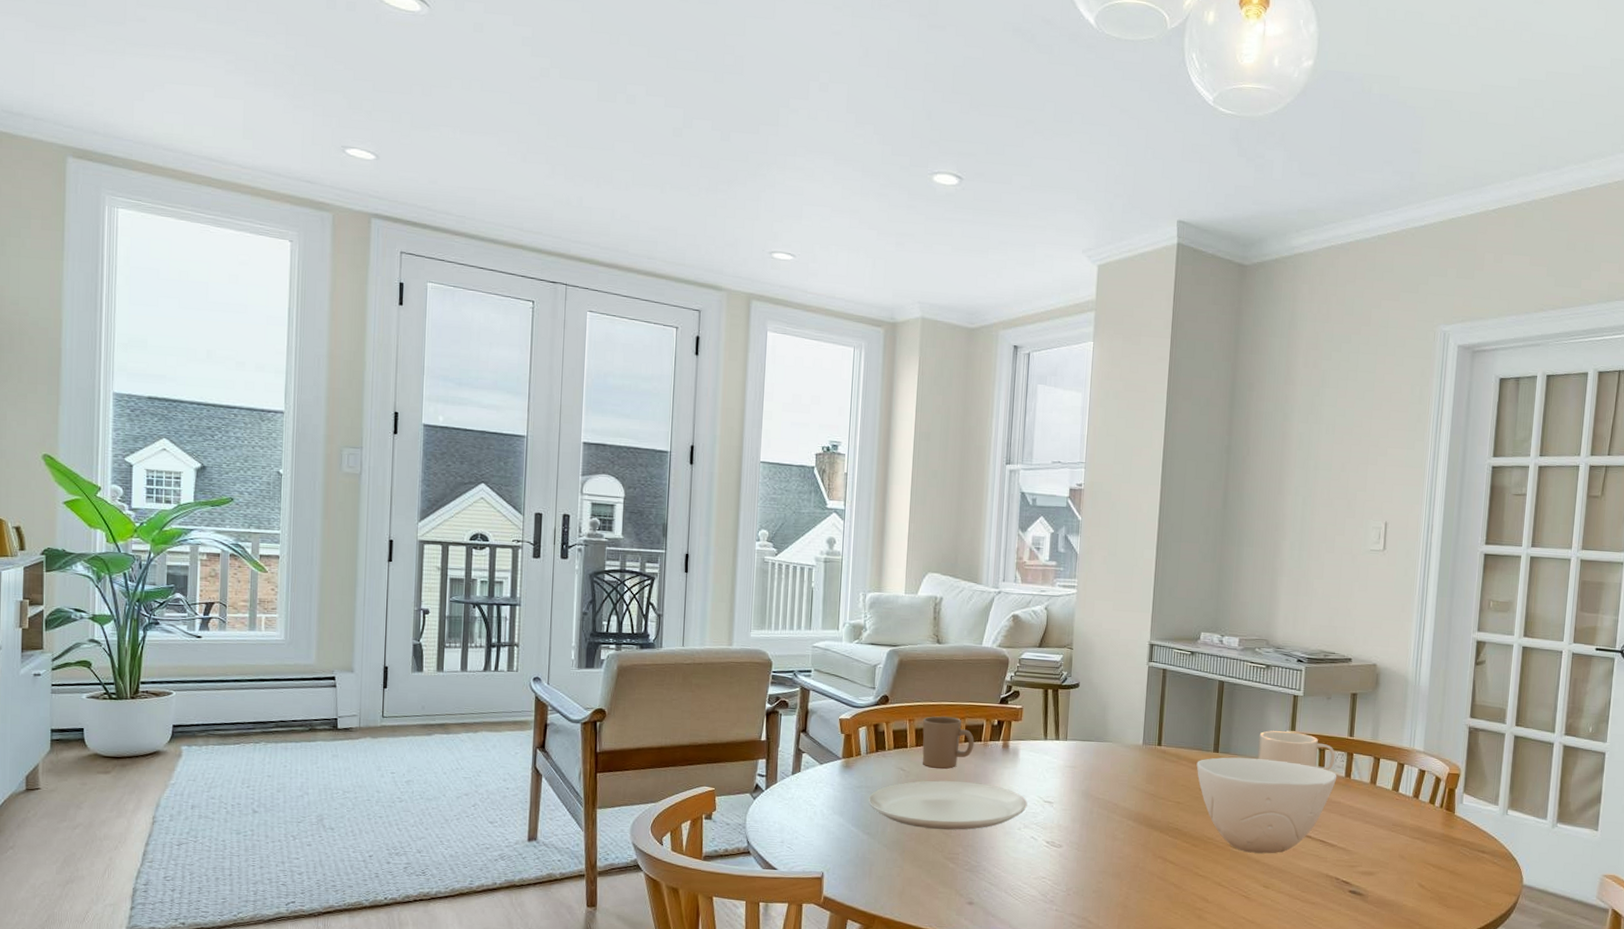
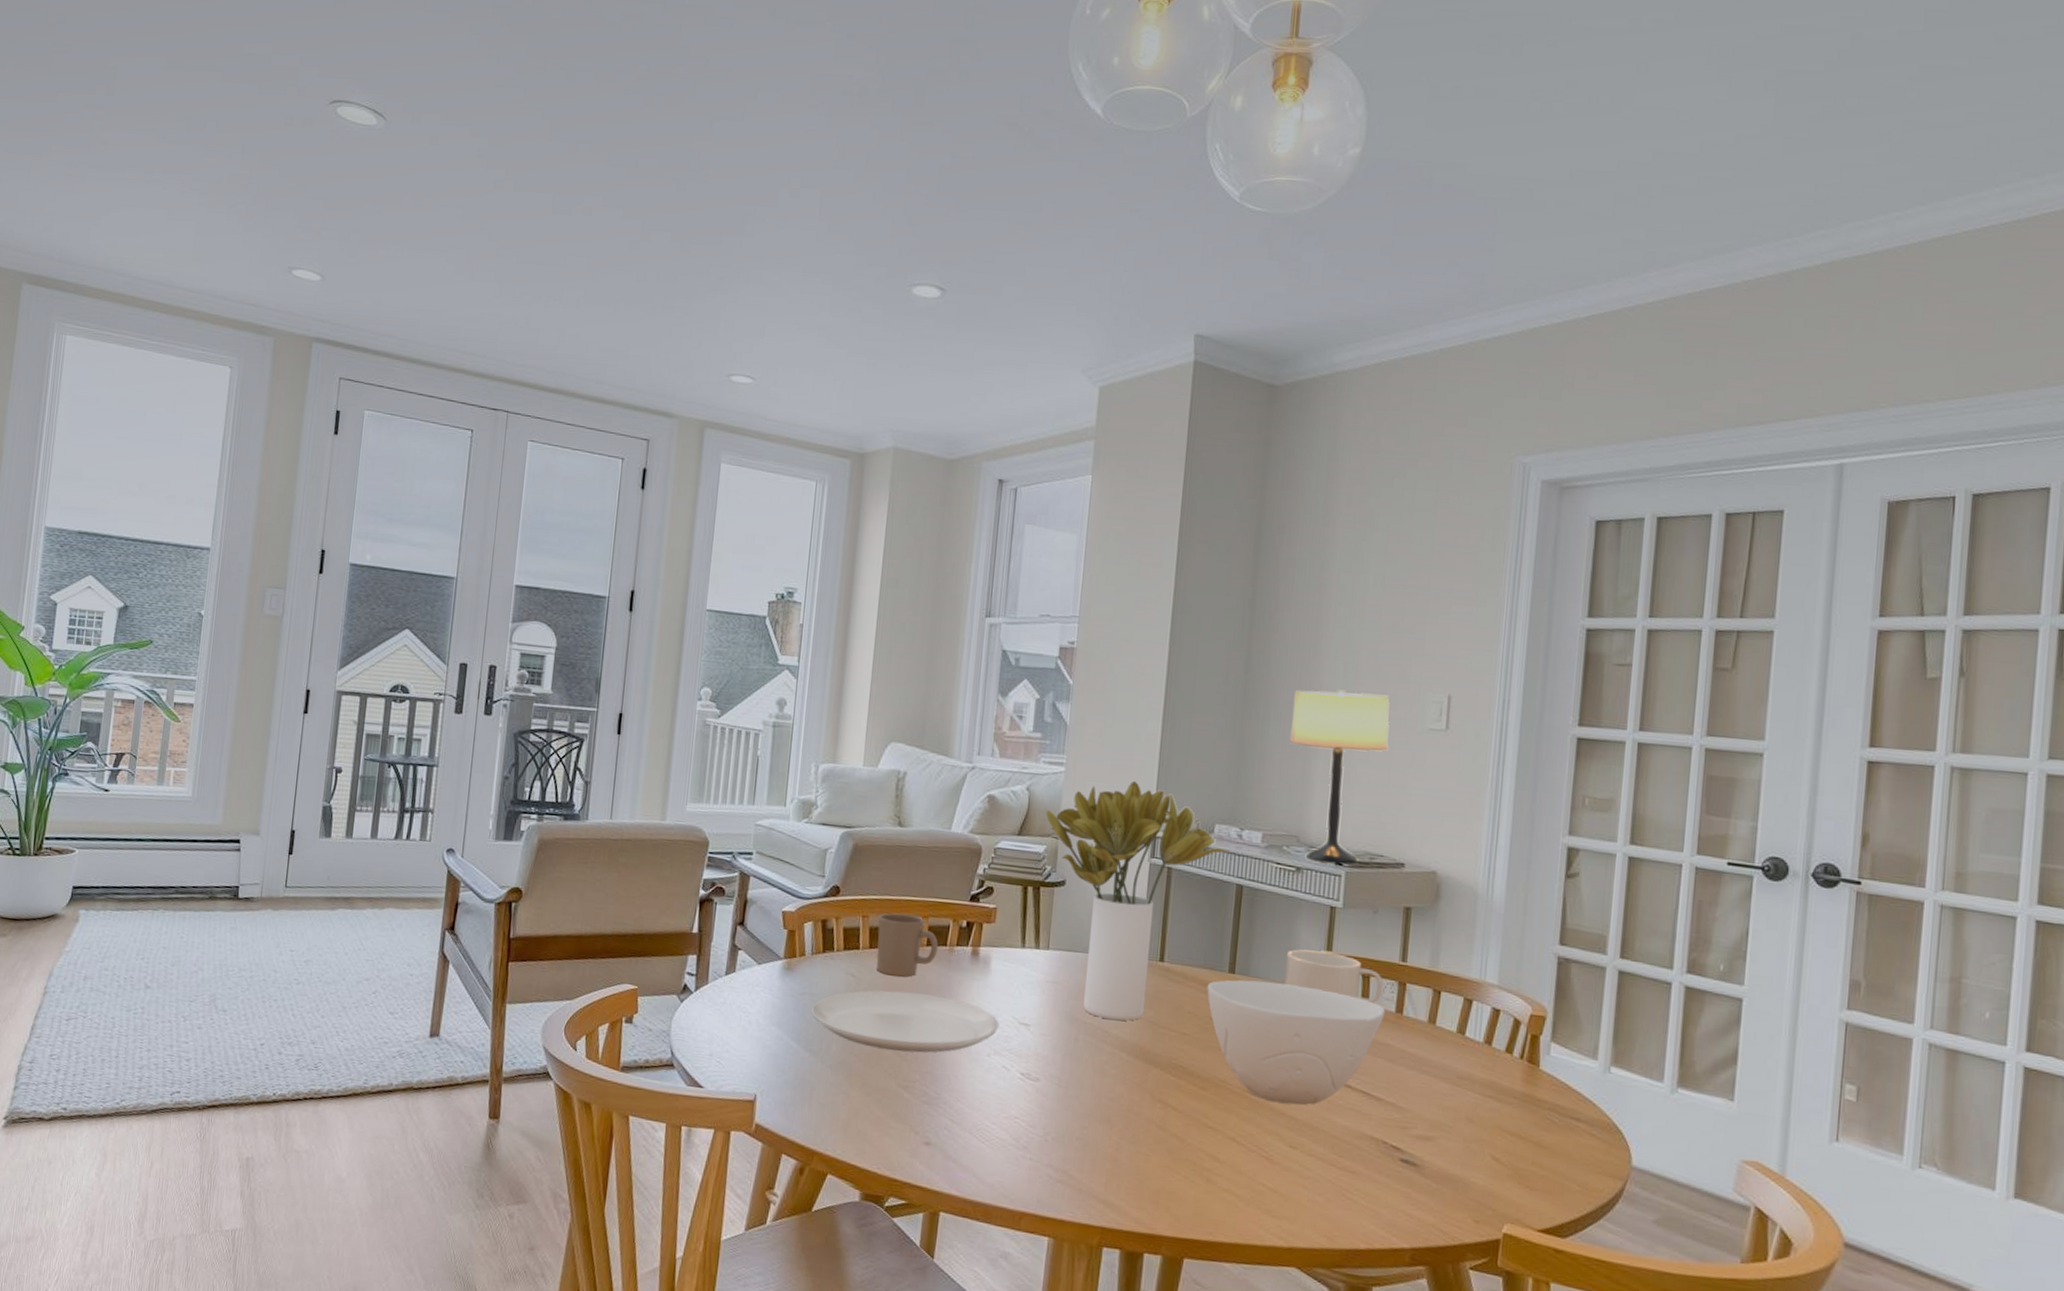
flower bouquet: none [1061,599,1213,795] -> present [1045,780,1229,1021]
table lamp: none [1260,520,1339,662] -> present [1290,690,1389,865]

